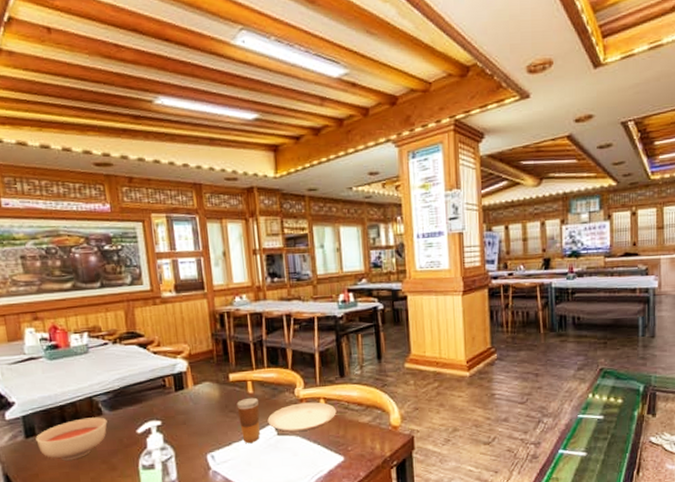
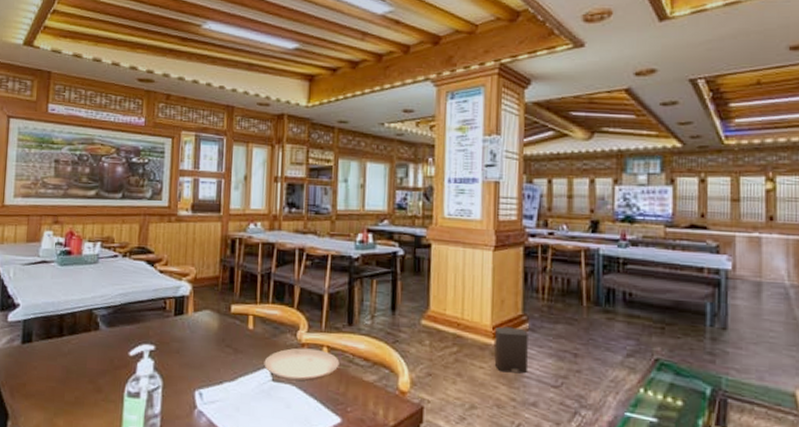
bowl: present [36,417,107,461] -> none [31,330,102,374]
beverage cup: present [236,397,260,444] -> none [234,333,258,386]
pedal bin: none [469,359,499,398] -> present [494,326,529,374]

